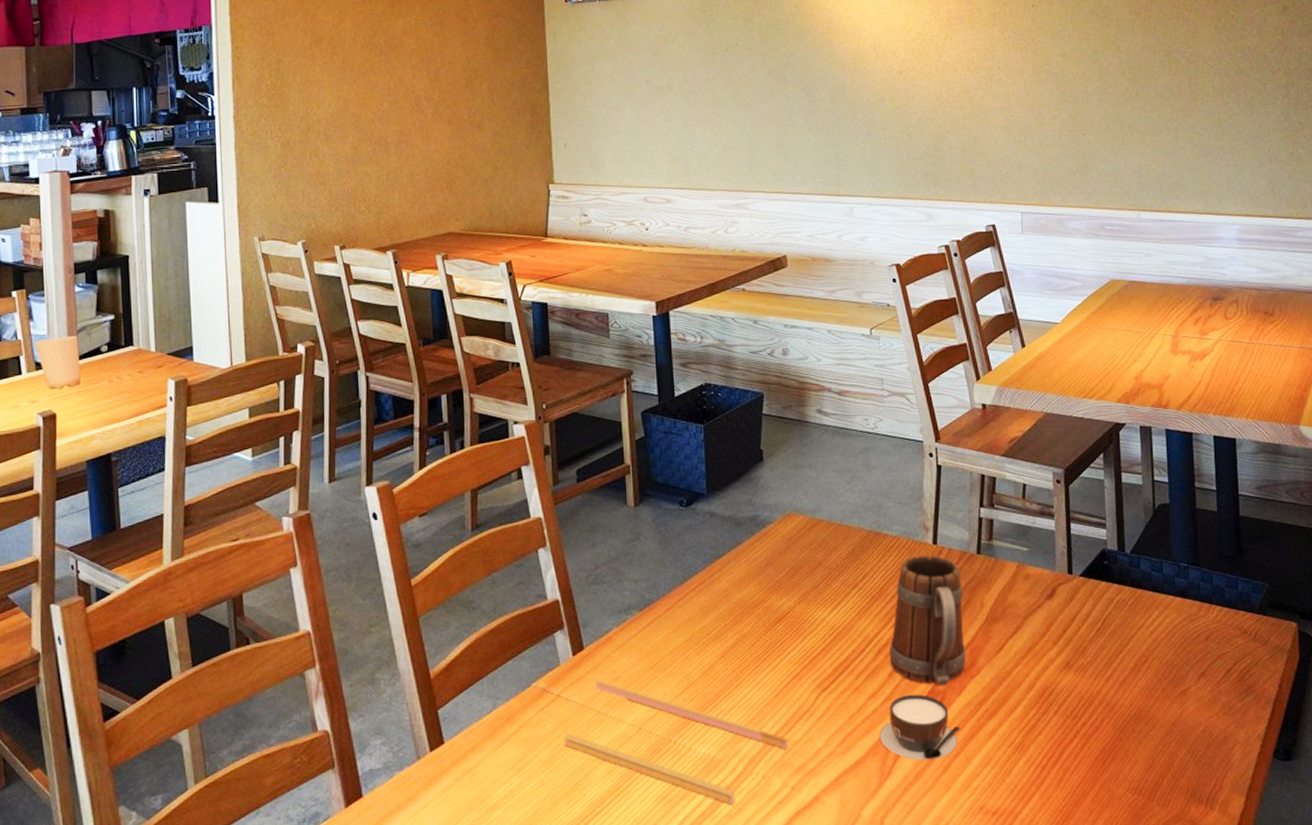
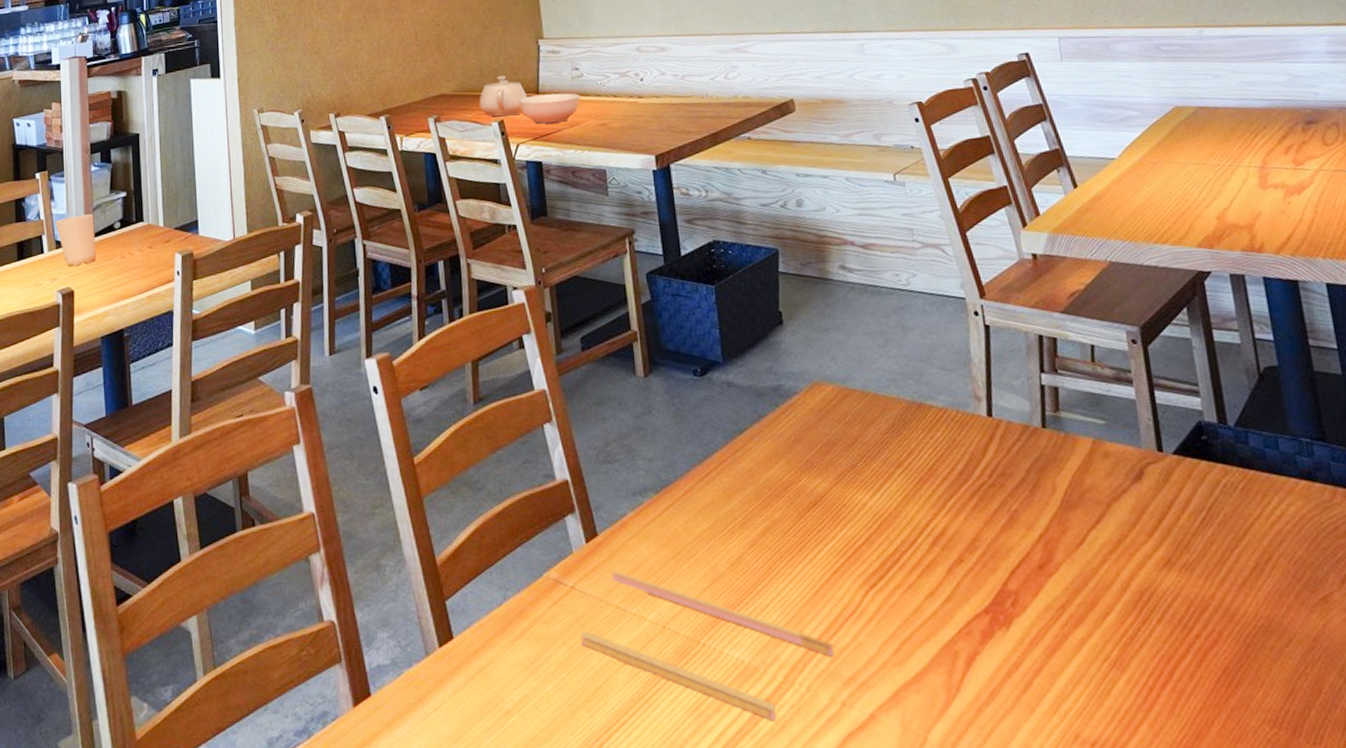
teapot: none [487,217,536,258] -> present [479,75,528,117]
bowl: none [526,238,588,266] -> present [517,93,581,124]
teacup: present [879,694,961,760] -> none [942,594,1041,675]
beer mug: present [889,555,966,686] -> none [945,429,1041,586]

